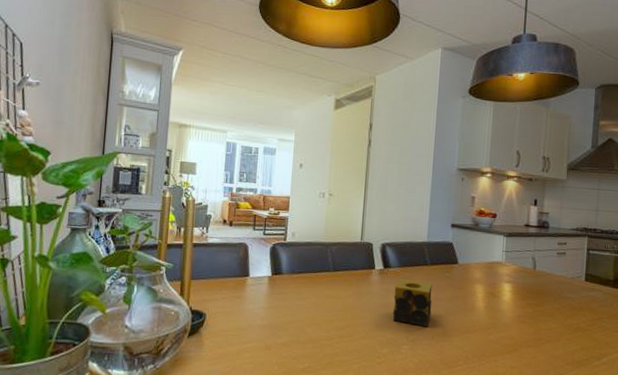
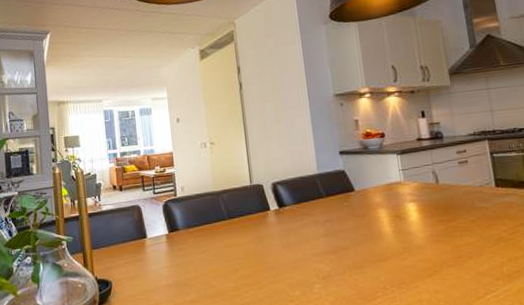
candle: present [392,278,433,327] -> none [293,215,338,262]

